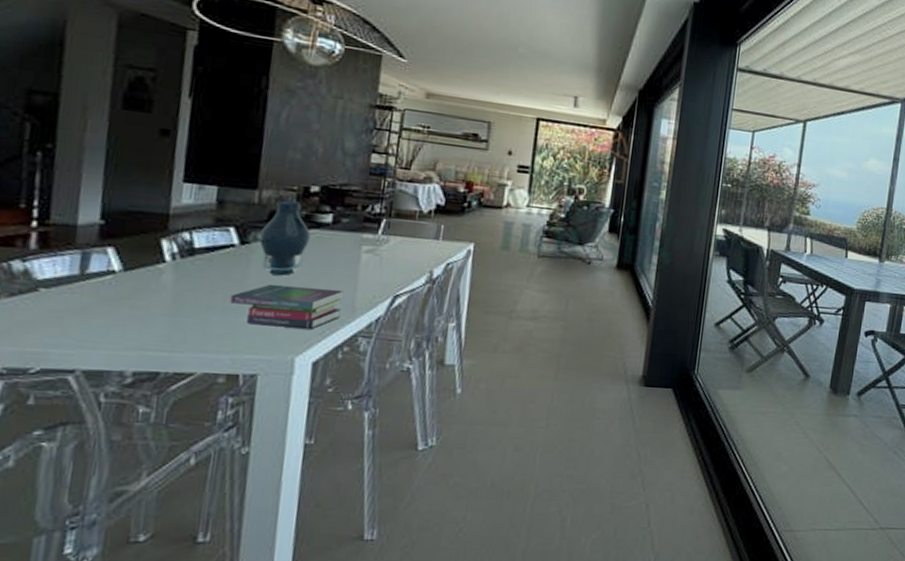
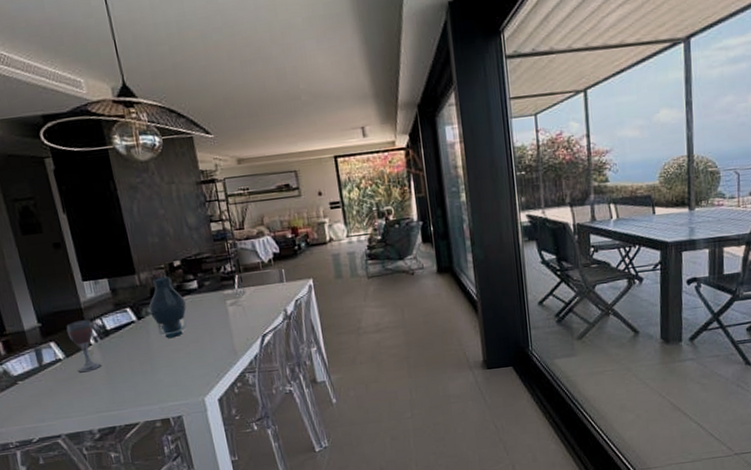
cup: none [134,228,176,295] -> present [66,320,101,373]
books: present [229,283,345,329] -> none [144,339,227,380]

